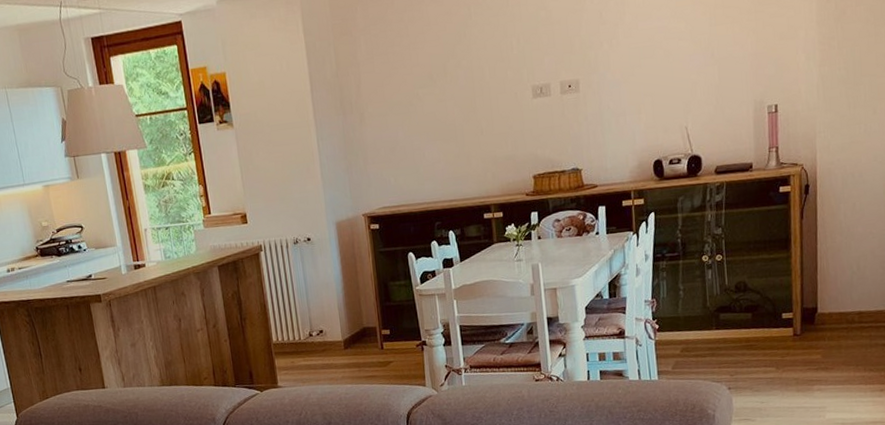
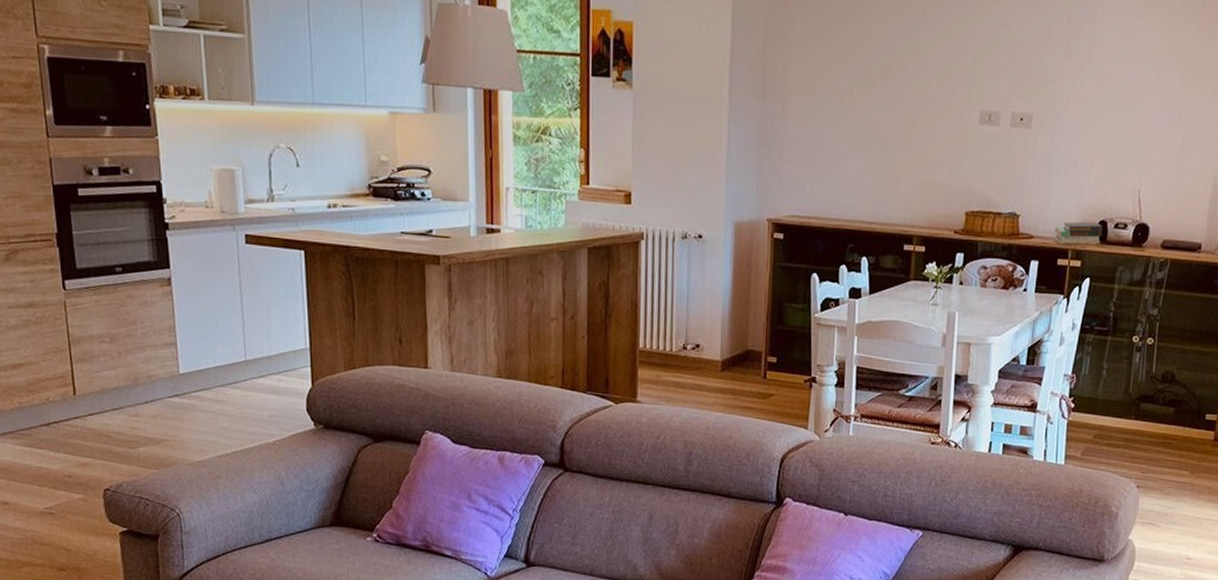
books: none [614,162,660,190] -> present [1052,221,1103,247]

